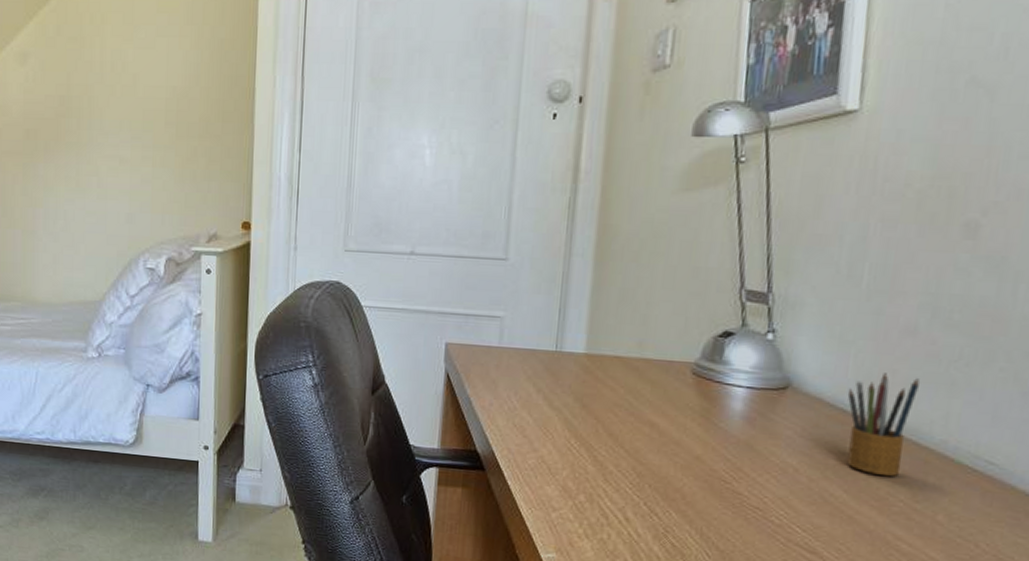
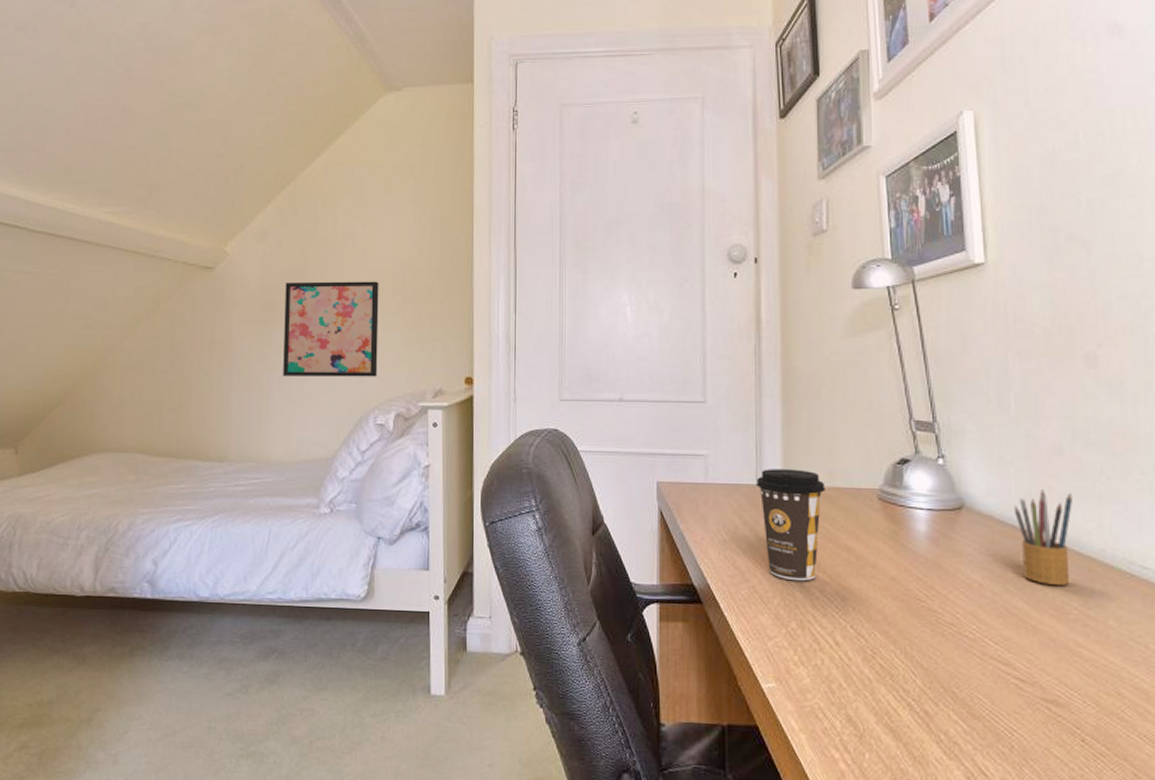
wall art: none [48,110,151,218] -> present [283,281,379,377]
coffee cup: none [555,335,634,455] -> present [756,469,826,581]

